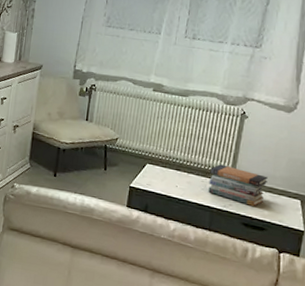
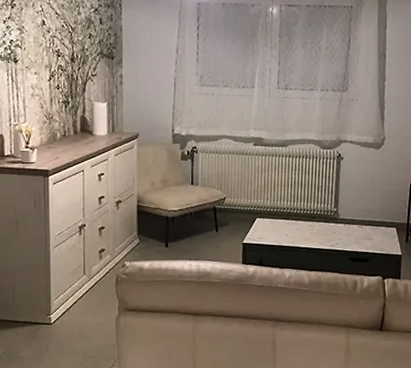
book stack: present [208,164,268,206] -> none [315,207,366,241]

